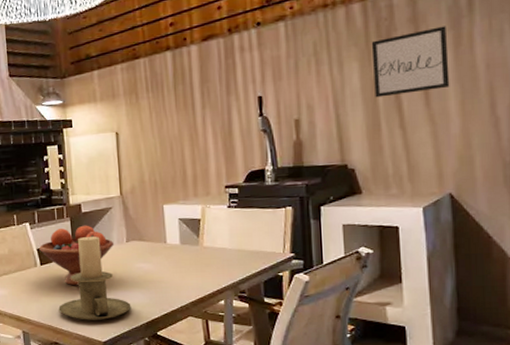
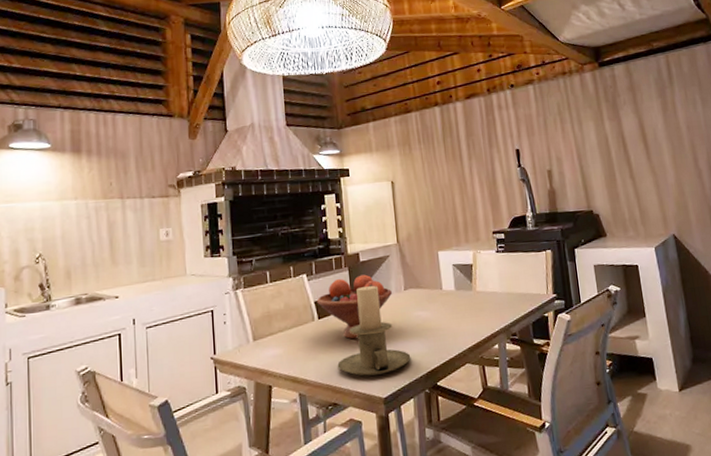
wall art: present [371,26,450,98] -> none [601,94,663,152]

